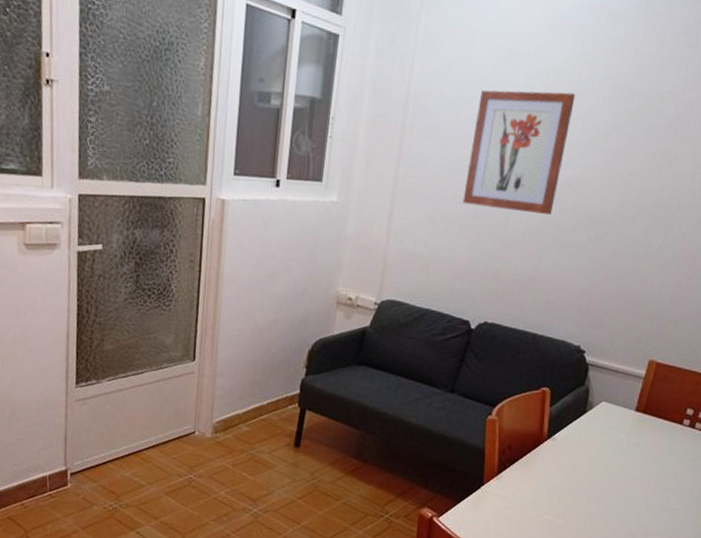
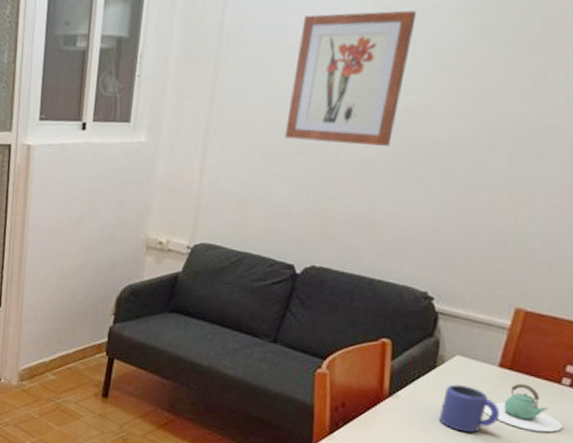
mug: none [587,427,636,469] -> present [438,384,500,433]
teapot: none [622,425,683,466] -> present [483,383,563,432]

